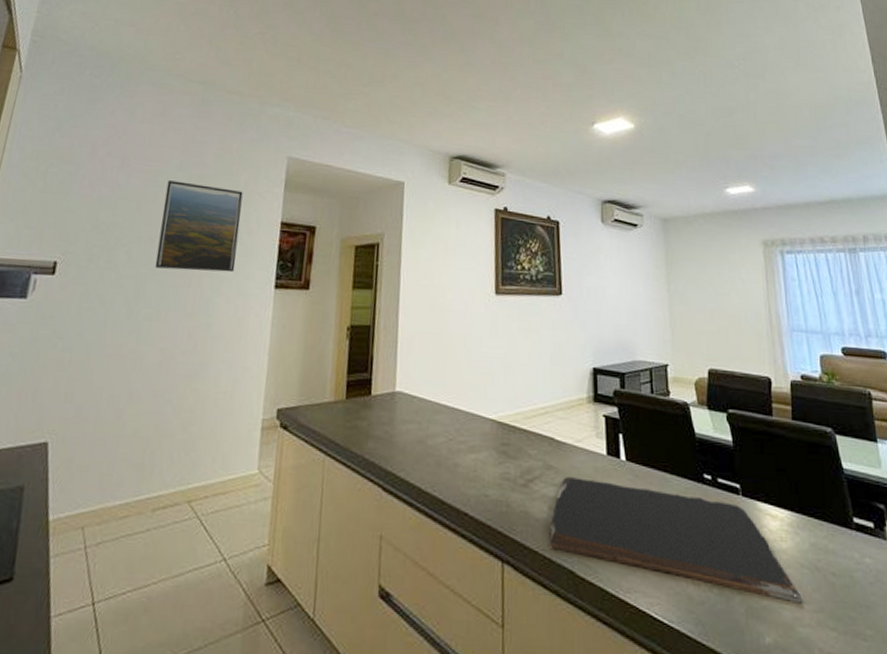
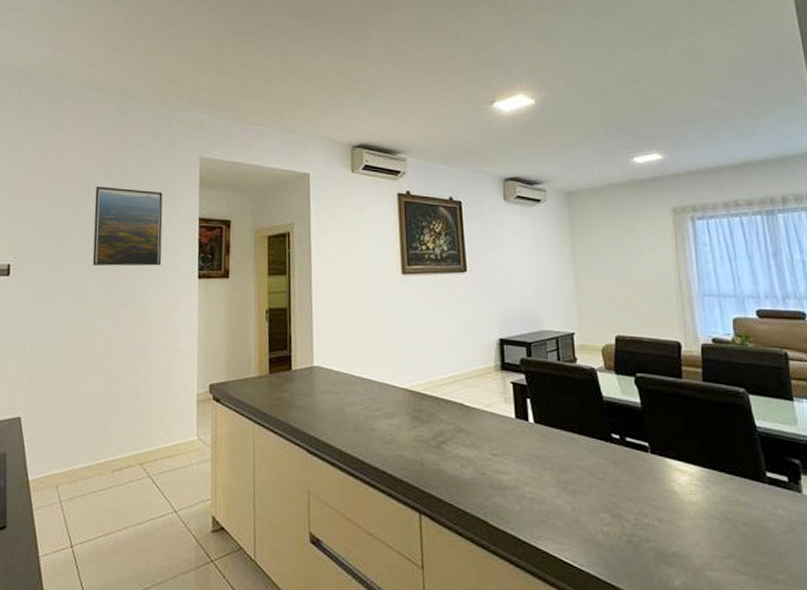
cutting board: present [548,477,802,604] -> none [461,438,711,551]

